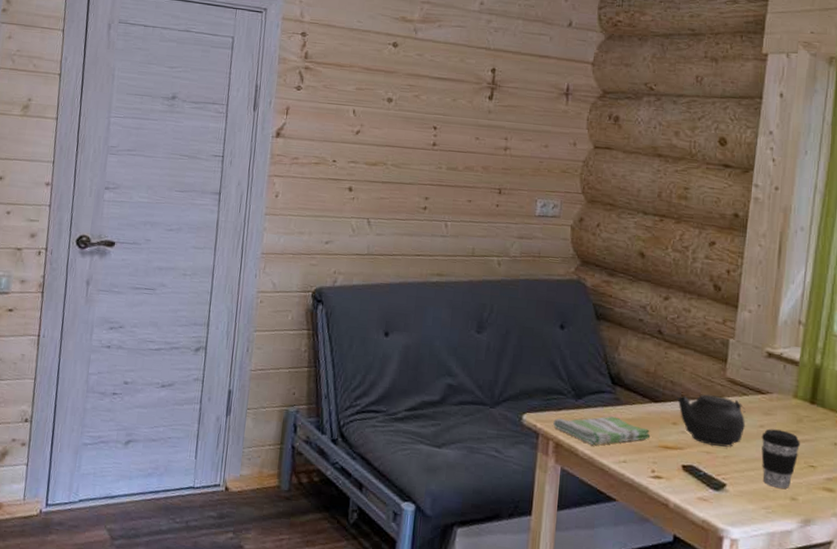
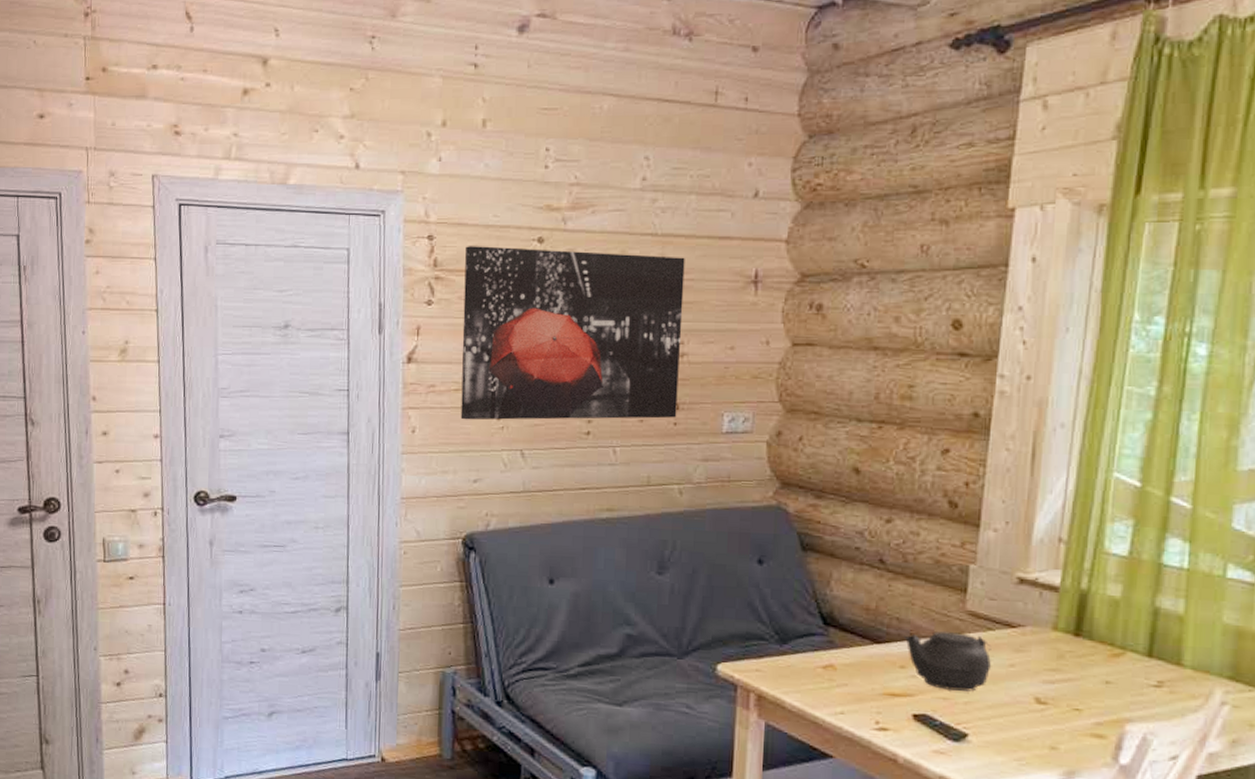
wall art: none [318,44,512,201] -> present [460,246,685,420]
dish towel: present [553,416,651,445] -> none [754,662,873,695]
coffee cup: present [761,429,800,489] -> none [1011,668,1061,736]

